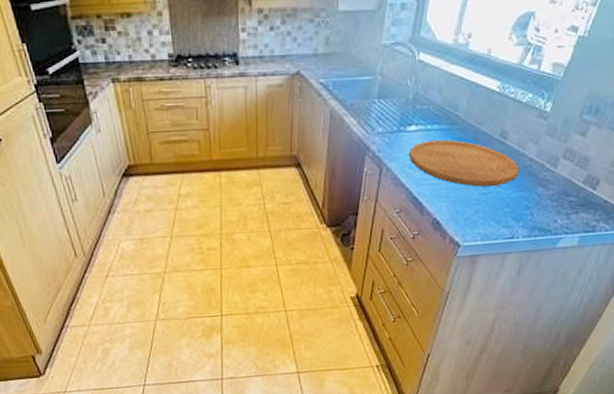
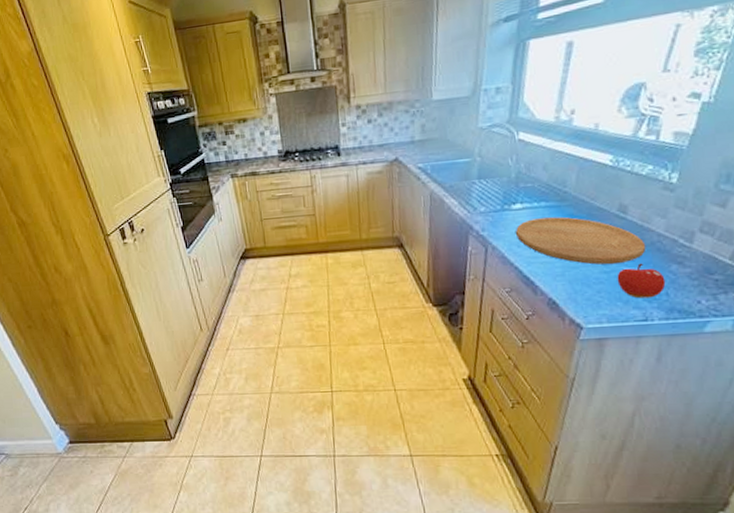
fruit: none [493,185,532,218] -> present [617,263,666,299]

